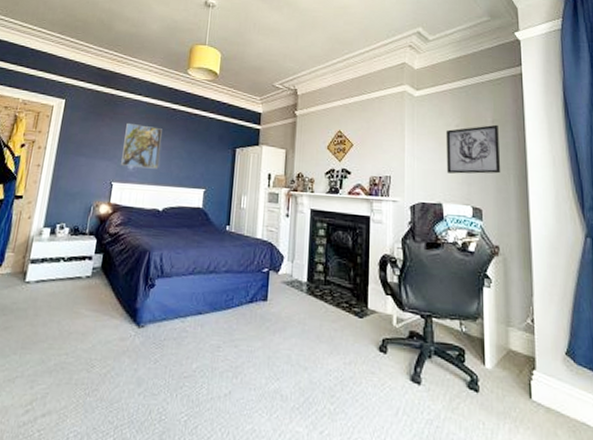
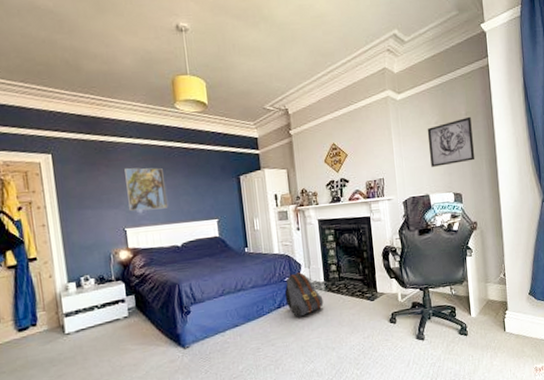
backpack: none [259,265,303,319] -> present [284,272,324,318]

